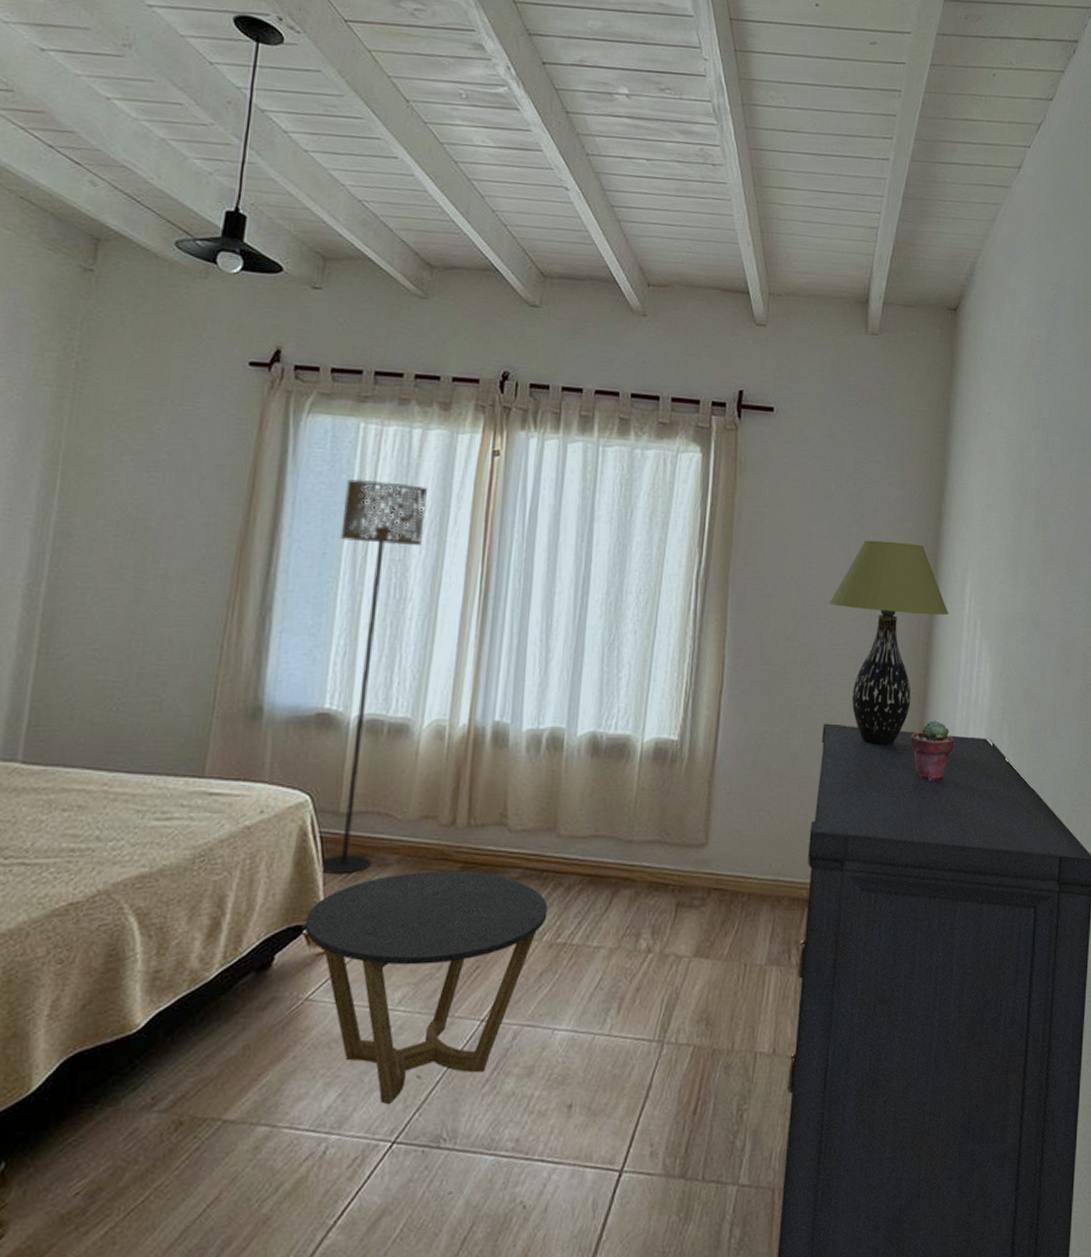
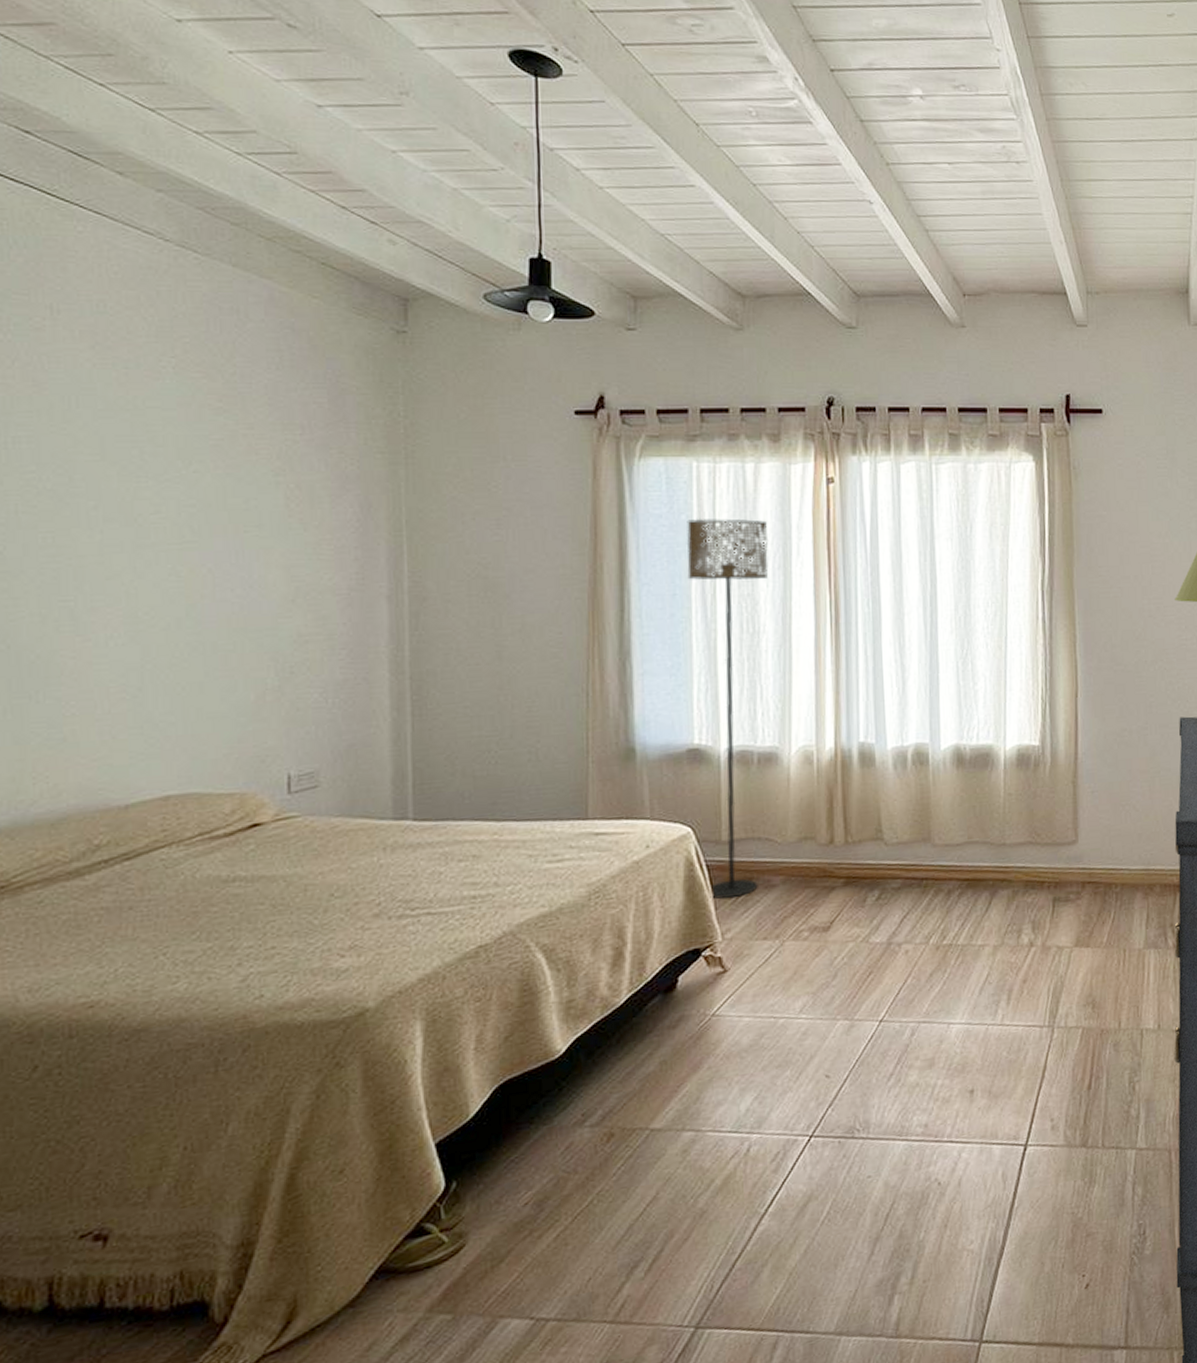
side table: present [304,870,548,1105] -> none [702,885,931,1104]

